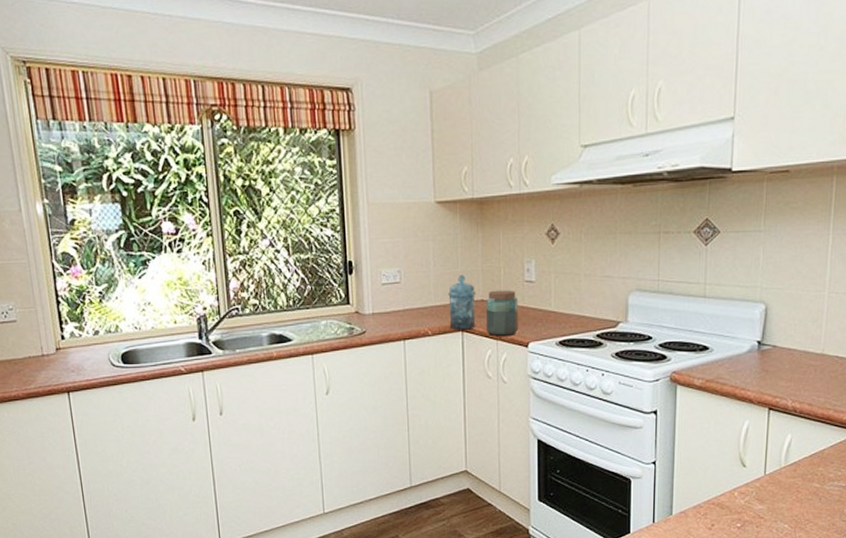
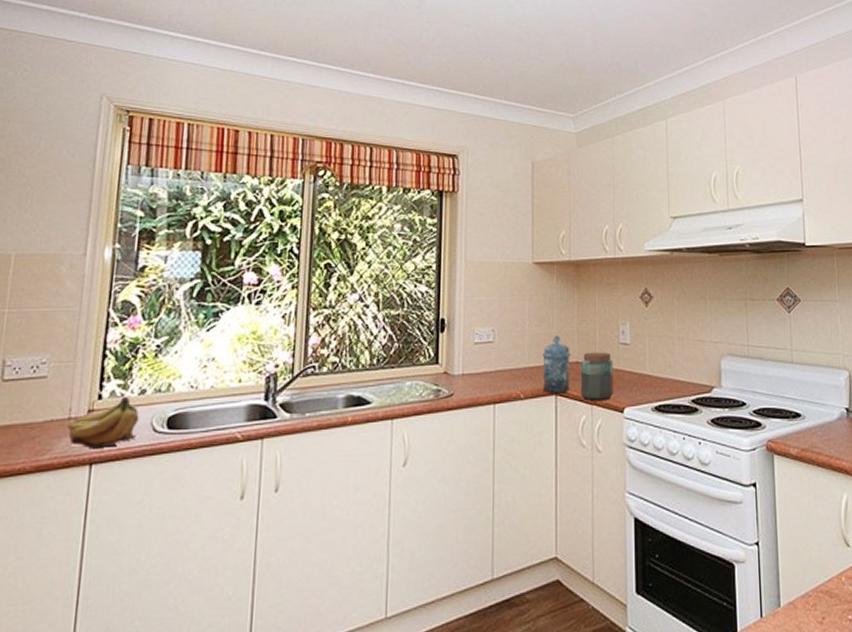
fruit: none [42,336,100,379] -> present [67,395,139,448]

